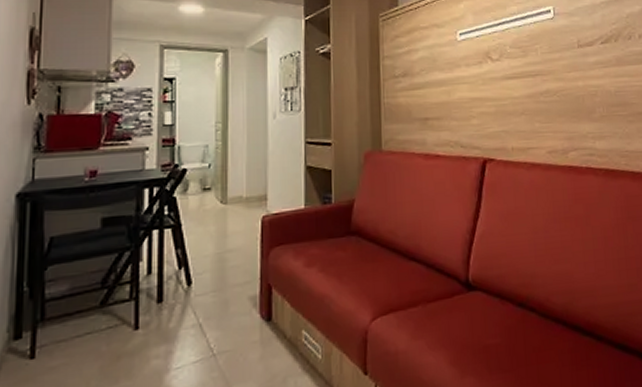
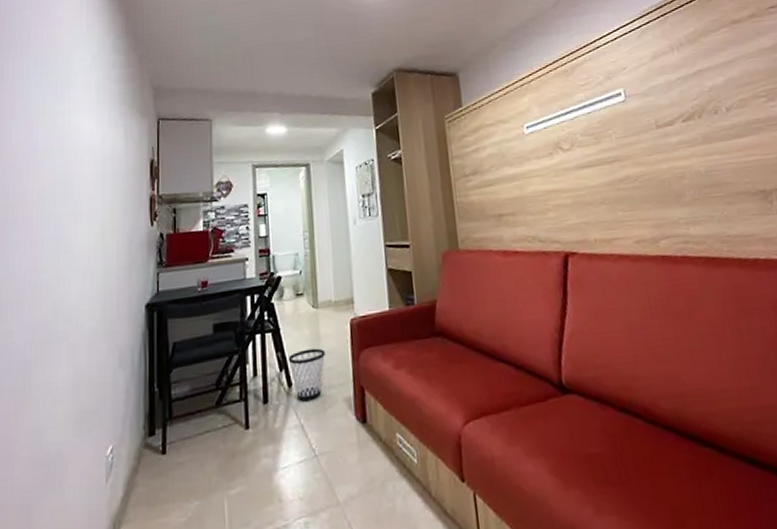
wastebasket: none [189,245,231,301] -> present [288,348,325,402]

